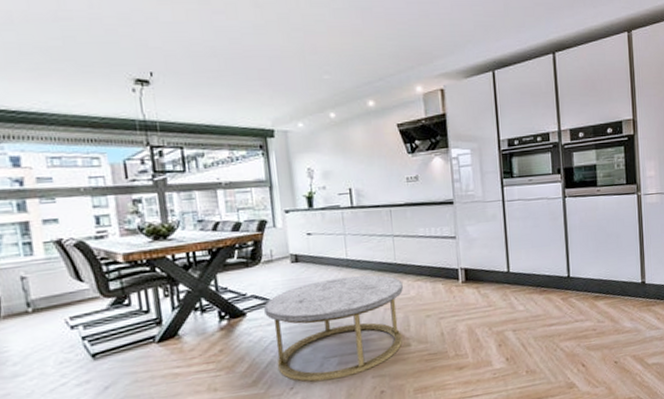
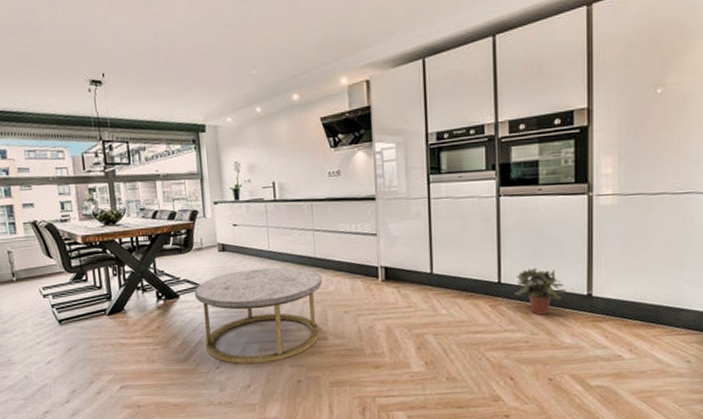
potted plant: none [582,261,624,304] -> present [515,267,566,315]

